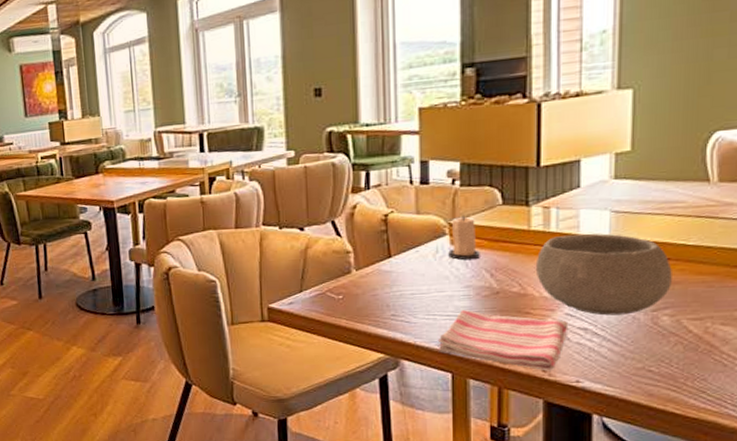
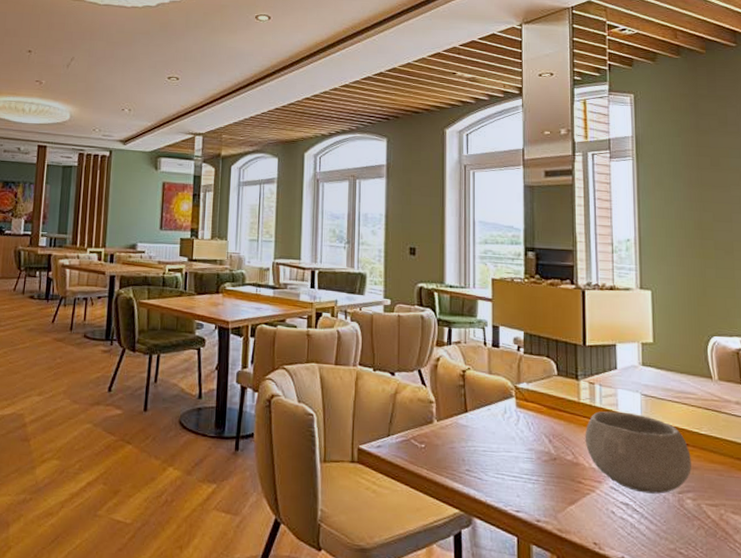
dish towel: present [437,309,569,370] -> none [505,471,613,543]
candle: present [448,215,480,260] -> none [514,380,540,424]

